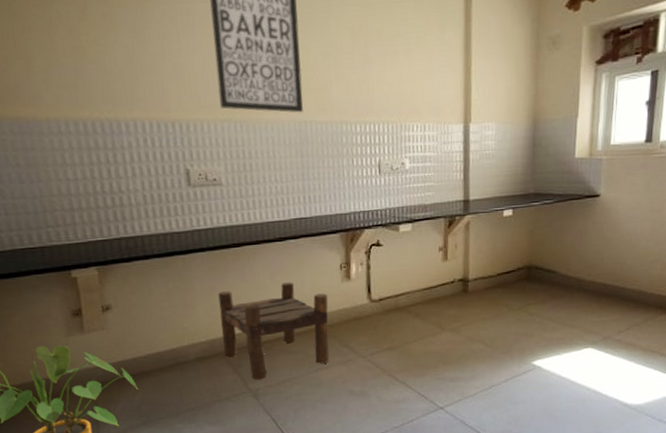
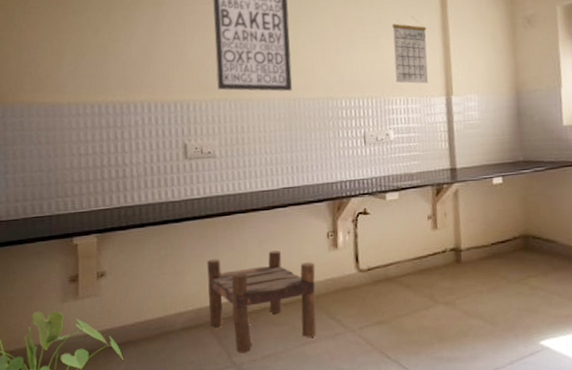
calendar: none [412,30,449,109] -> present [392,16,428,84]

